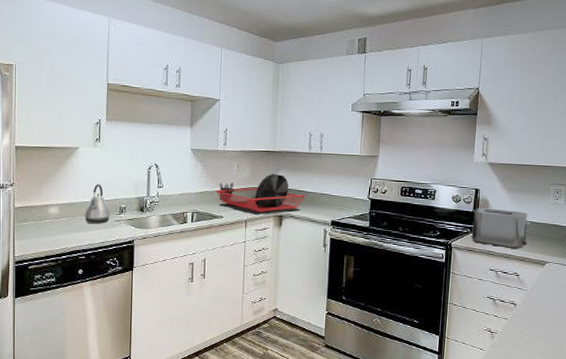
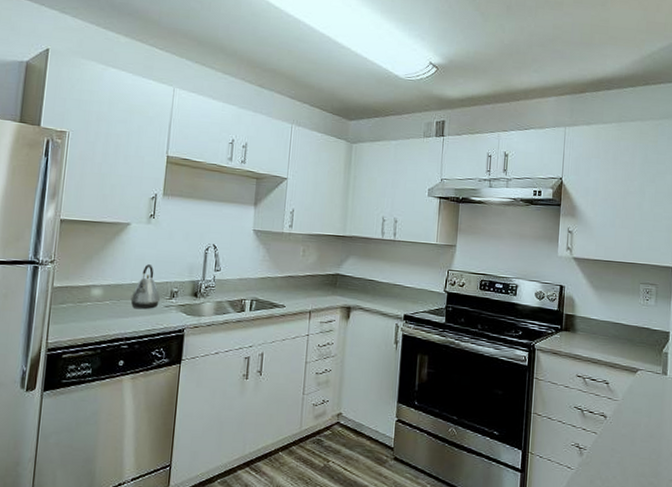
dish rack: present [215,173,306,216] -> none [278,260,377,306]
toaster: present [471,208,530,250] -> none [556,306,619,354]

